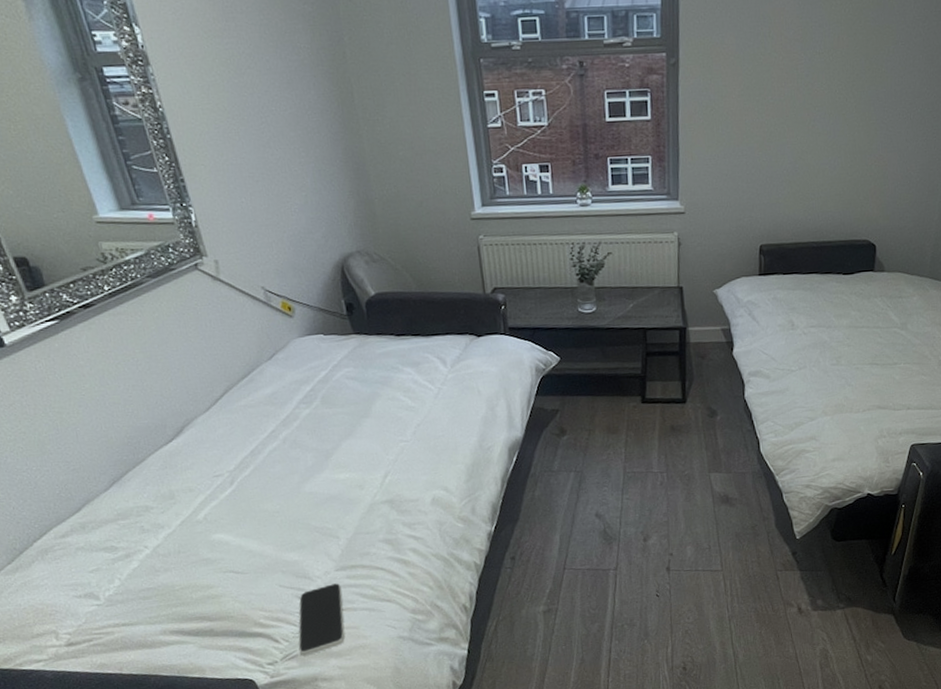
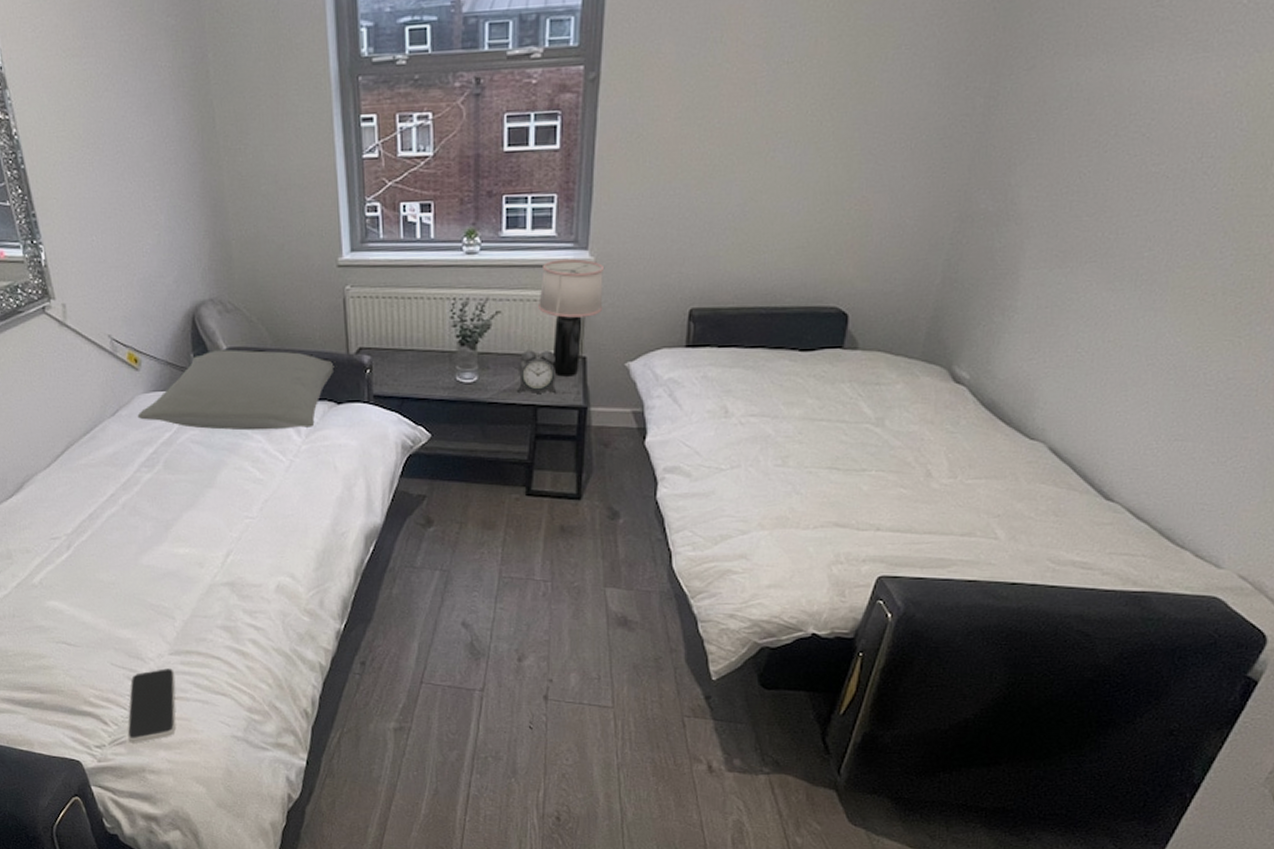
pillow: none [293,294,476,366] -> present [137,349,337,431]
alarm clock: none [629,283,661,319] -> present [518,349,557,393]
table lamp: none [641,208,694,304] -> present [537,259,605,377]

